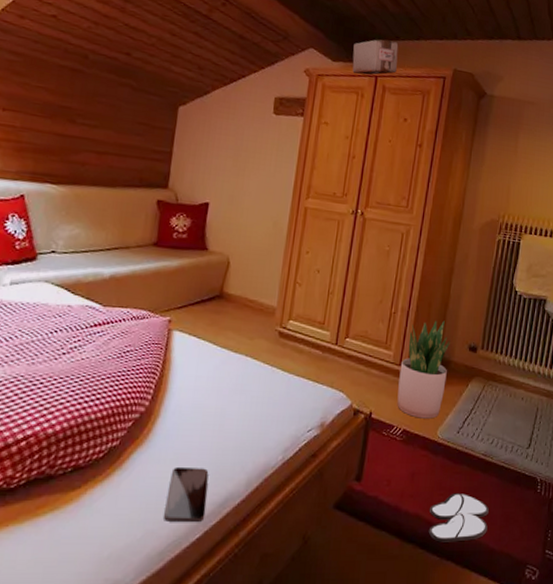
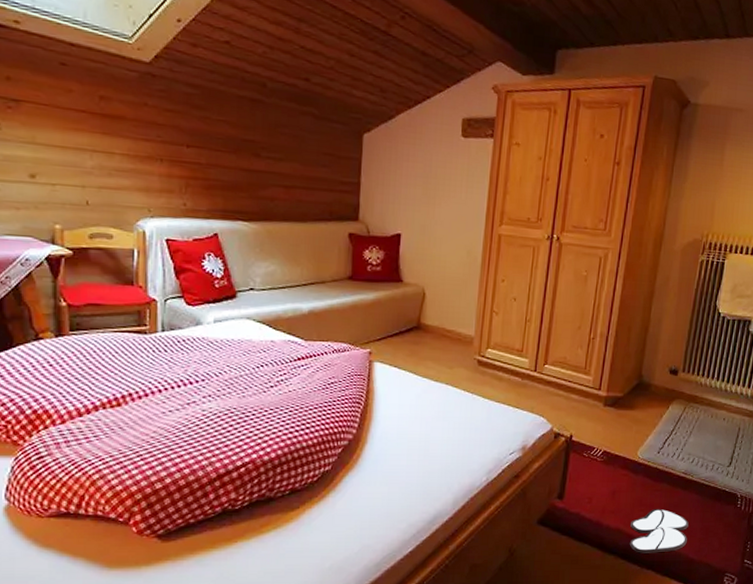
smartphone: present [164,466,209,523] -> none [378,488,417,538]
box: present [352,39,399,75] -> none [543,46,593,89]
planter: present [397,320,450,419] -> none [597,344,651,440]

